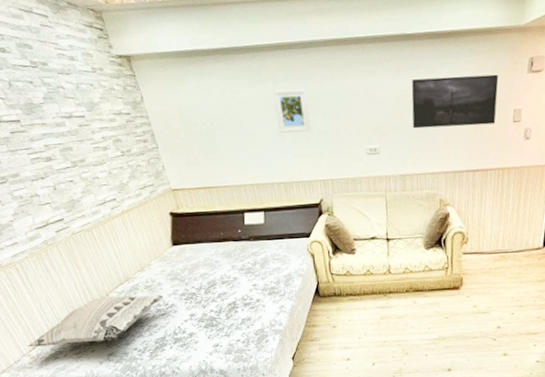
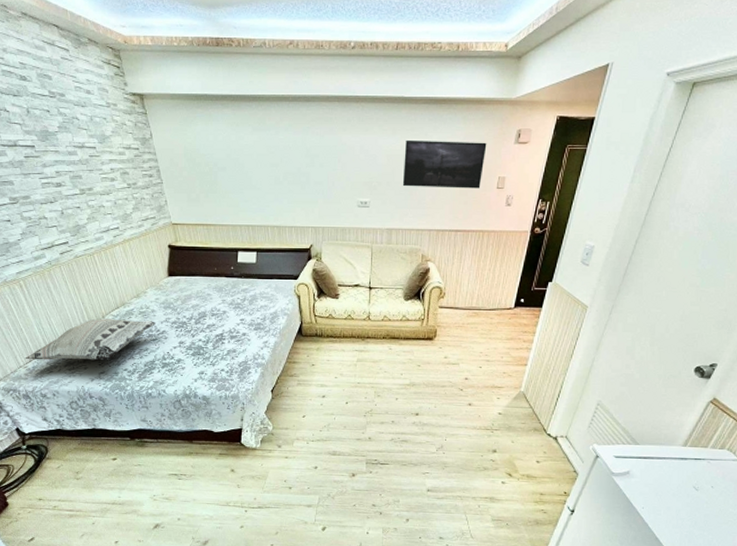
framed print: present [273,89,312,133] -> none [275,139,308,181]

